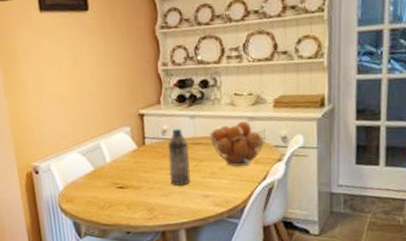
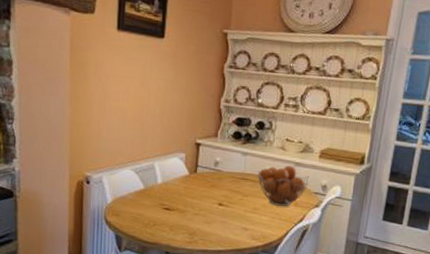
water bottle: present [167,128,191,186] -> none [214,162,237,216]

